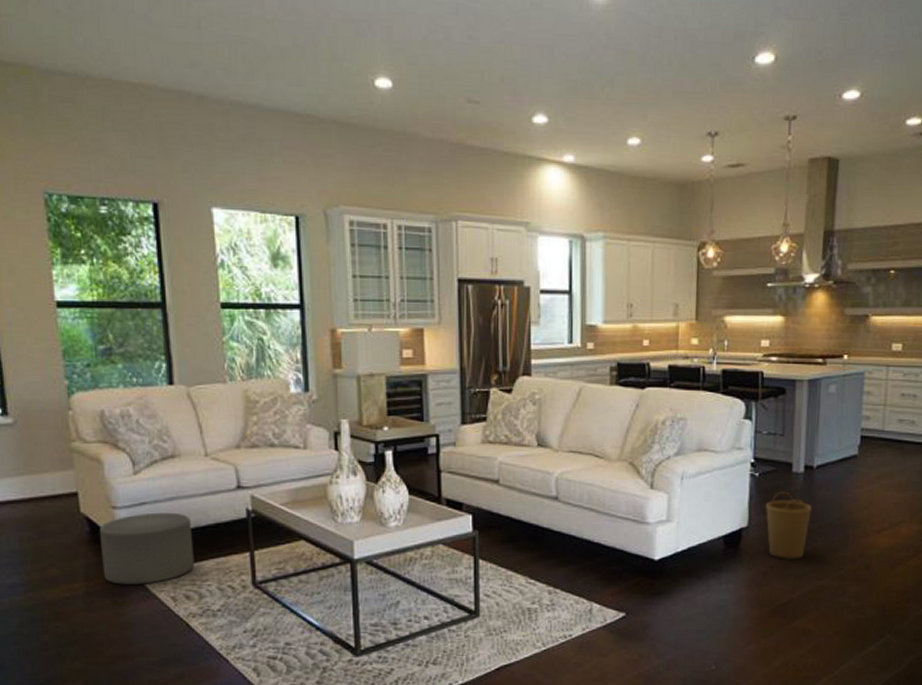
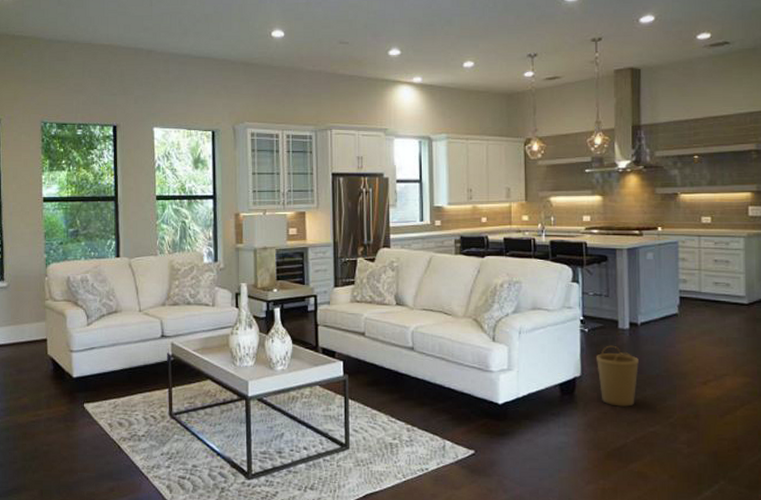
pouf: present [99,512,194,585] -> none [59,355,127,413]

